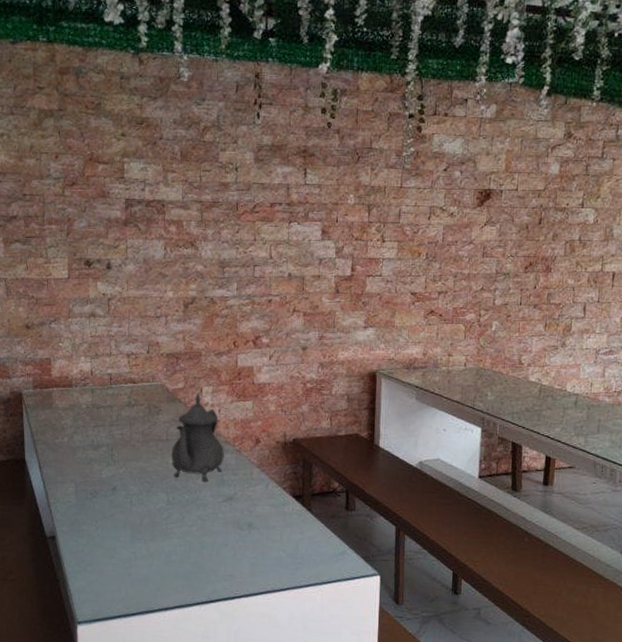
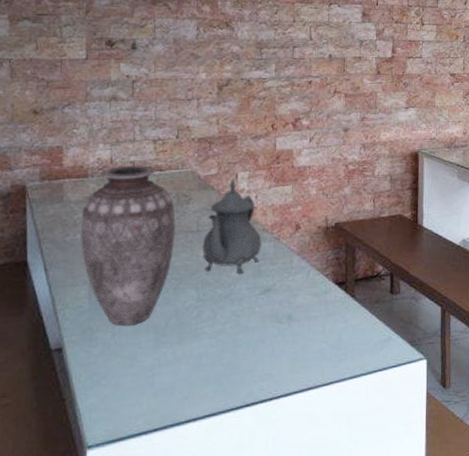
vase: none [67,377,148,522] -> present [80,165,176,327]

